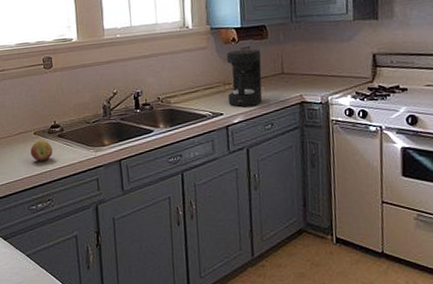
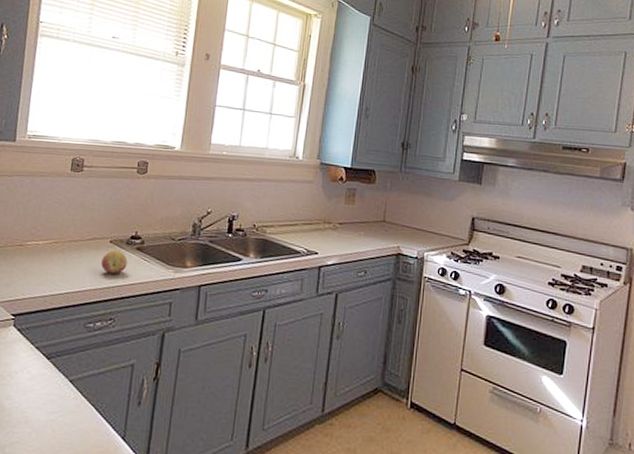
coffee maker: present [226,49,263,108] -> none [325,190,366,251]

